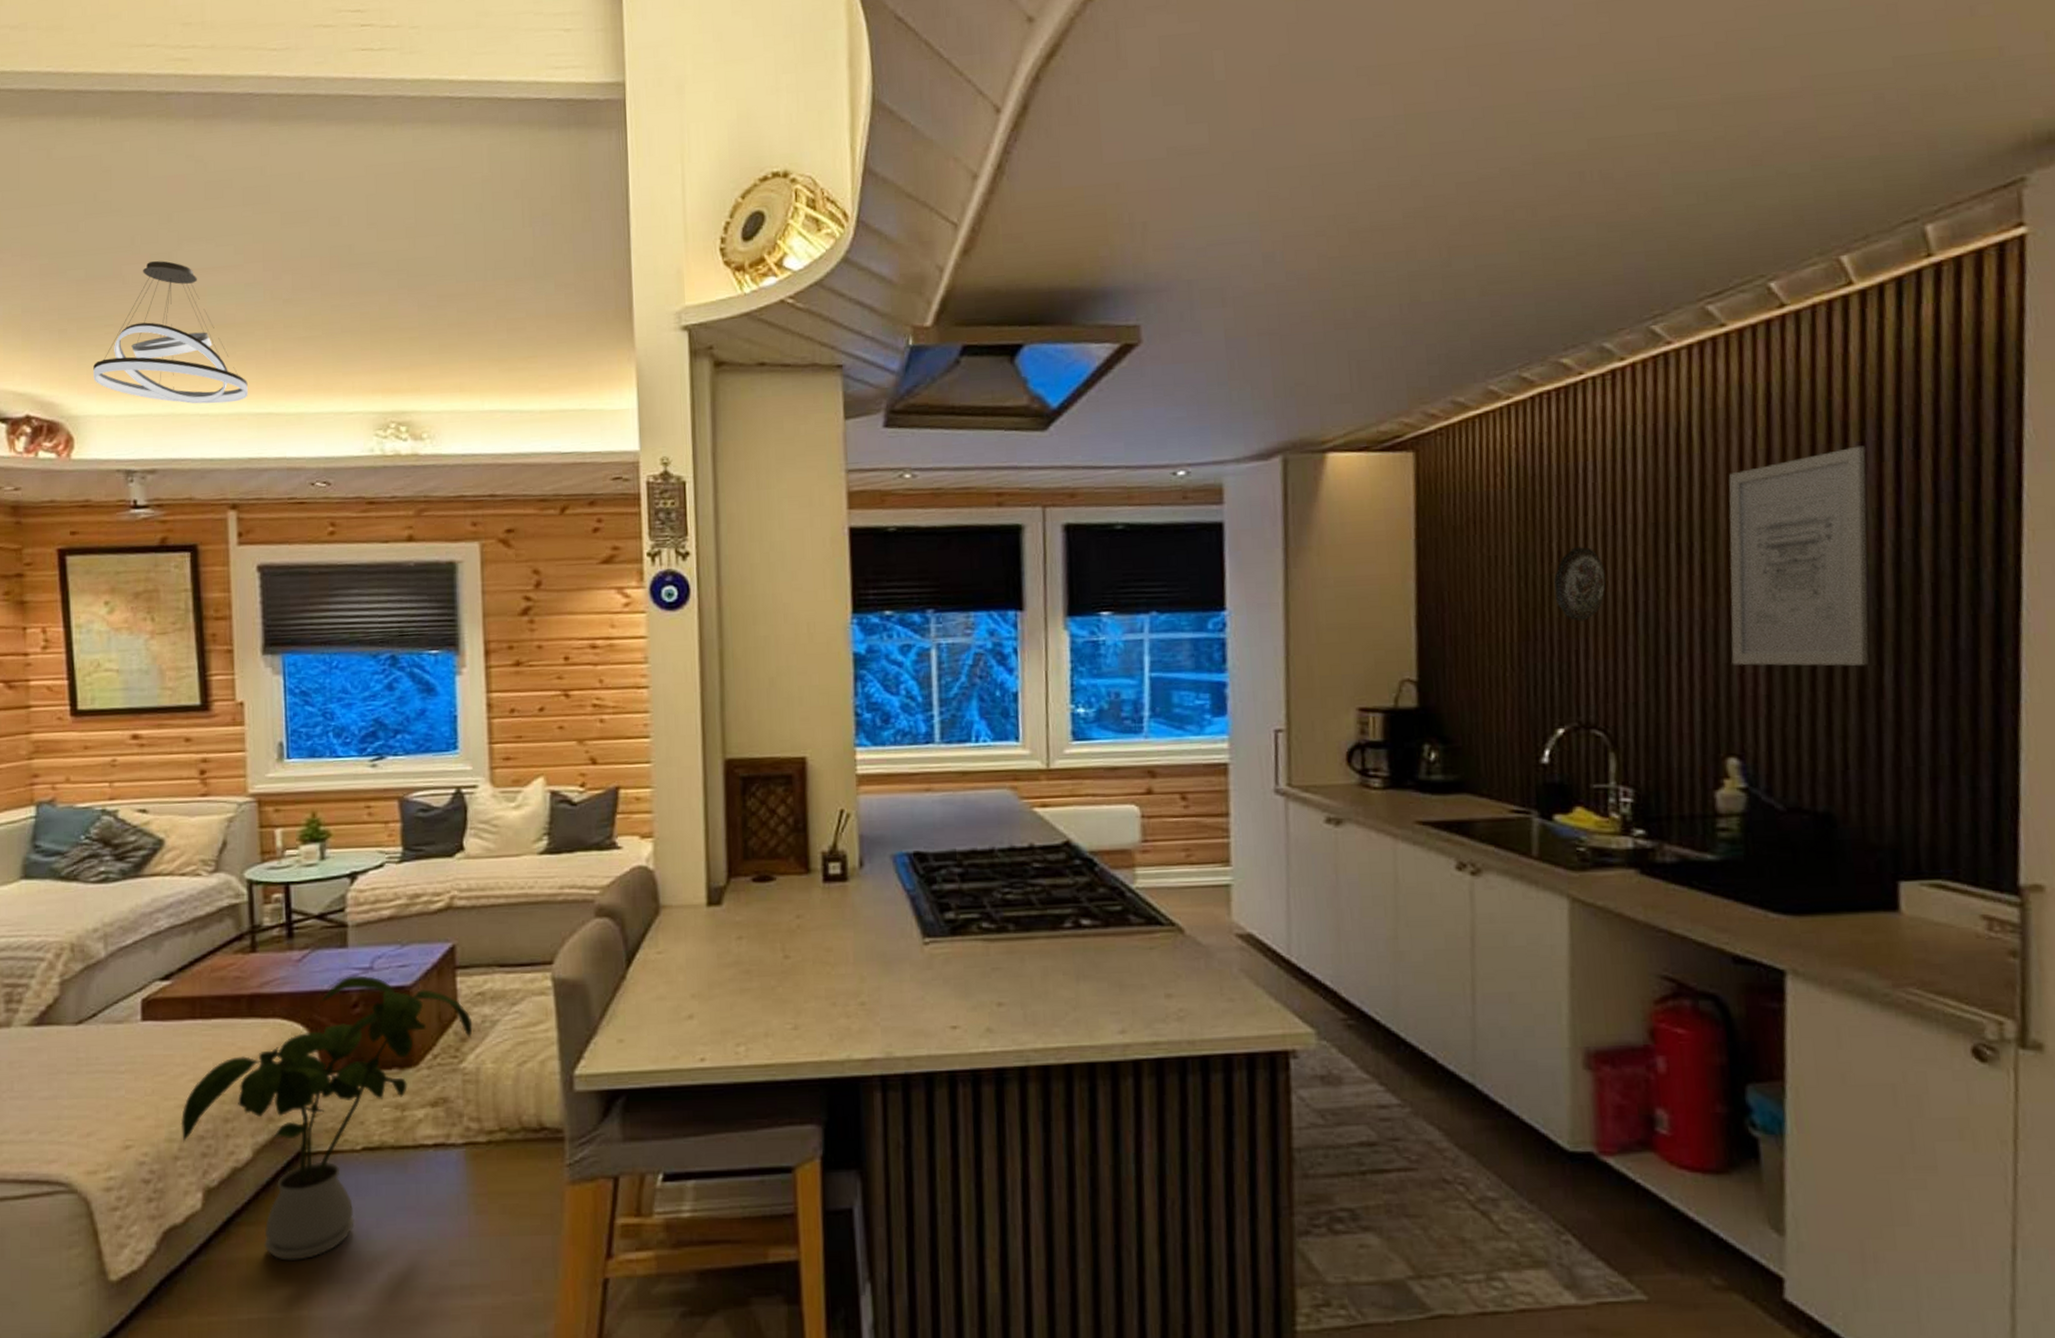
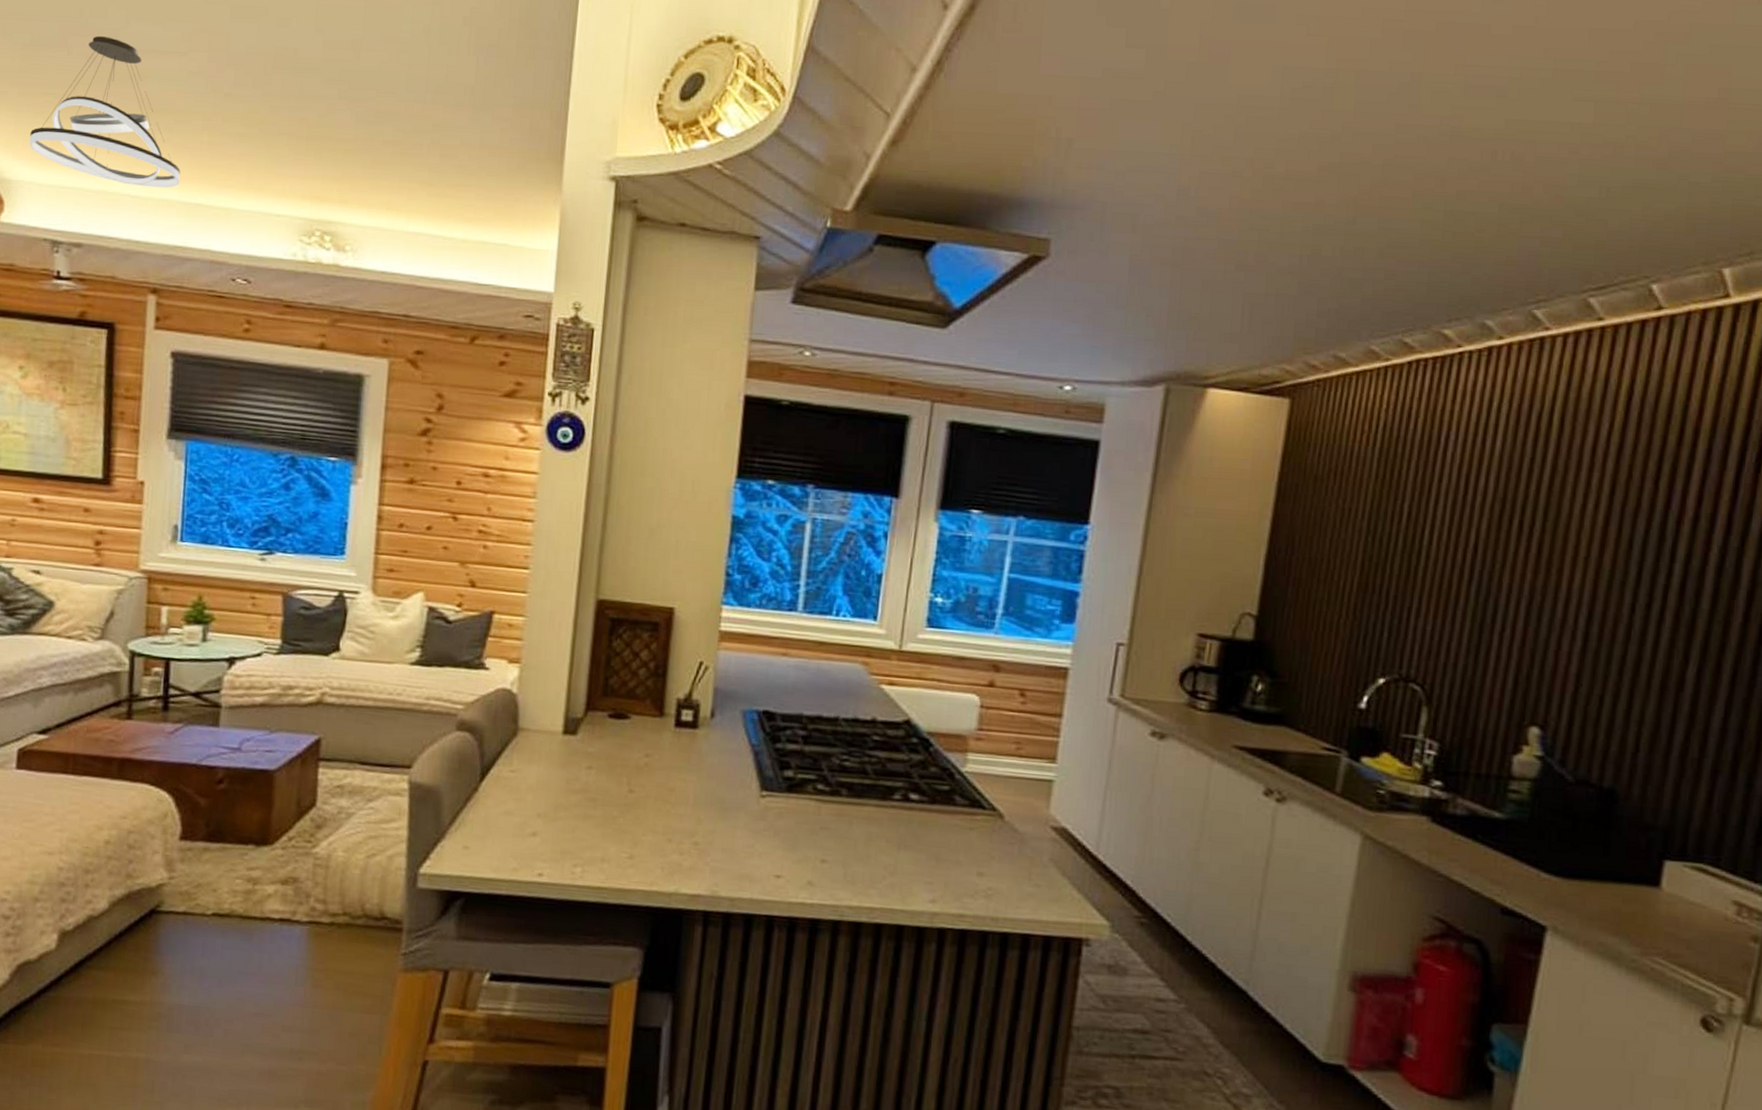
house plant: present [180,975,473,1261] -> none [43,753,329,1008]
decorative plate: present [1554,547,1606,622] -> none [1399,511,1449,581]
wall art: present [1728,445,1869,666] -> none [1550,452,1711,660]

